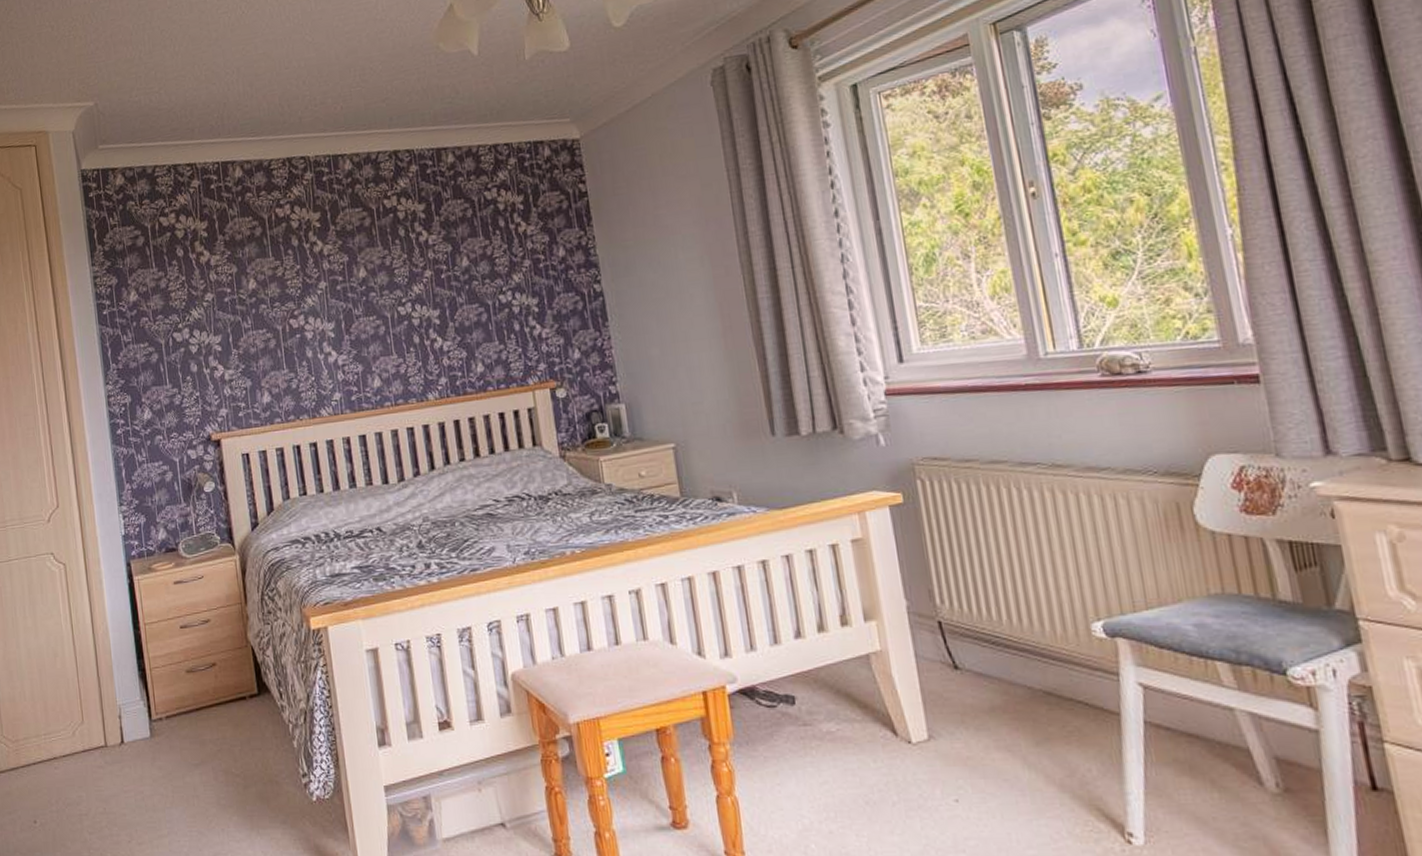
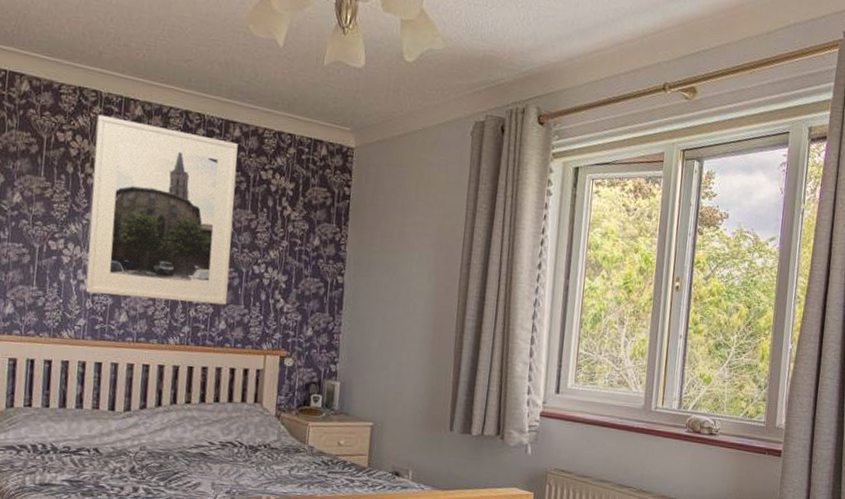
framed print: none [309,169,480,365] -> present [85,114,238,305]

